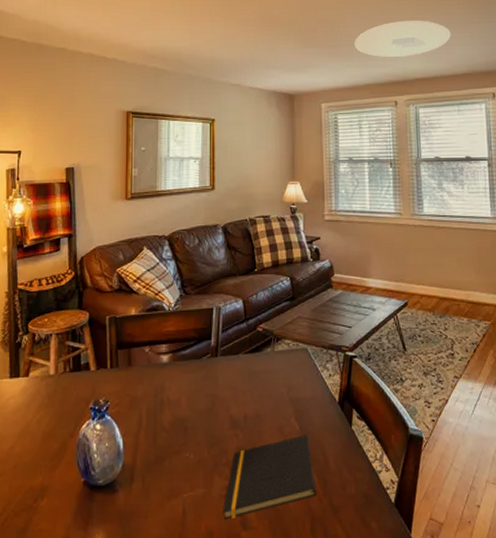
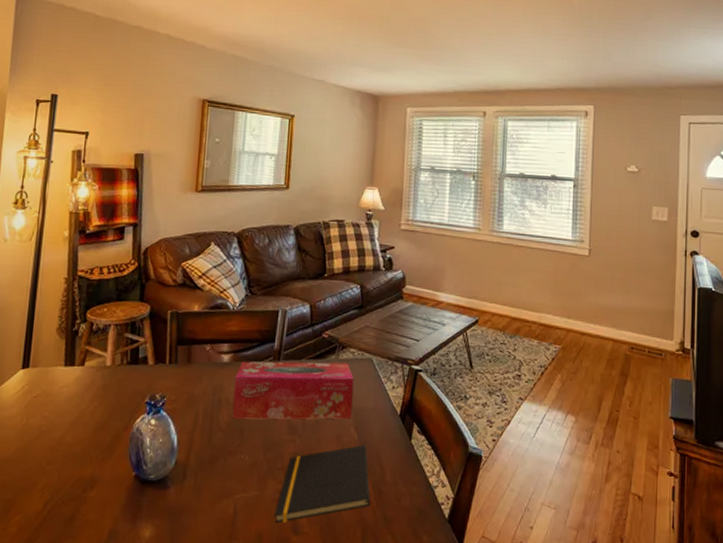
tissue box: none [175,355,292,419] -> present [232,361,354,420]
ceiling light: present [354,20,451,58] -> none [446,27,548,67]

